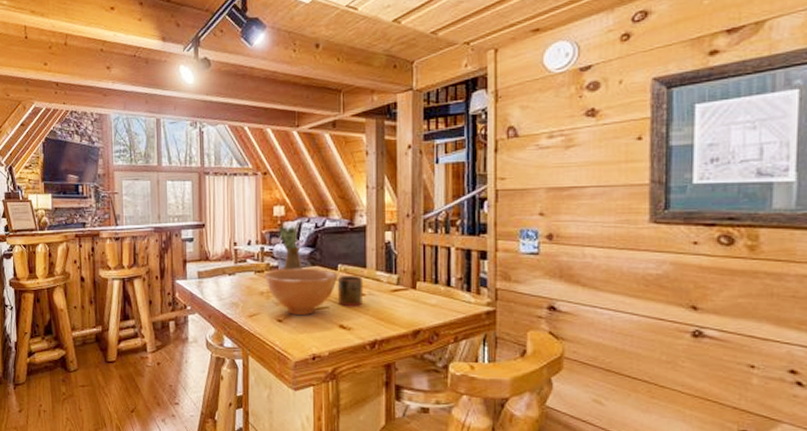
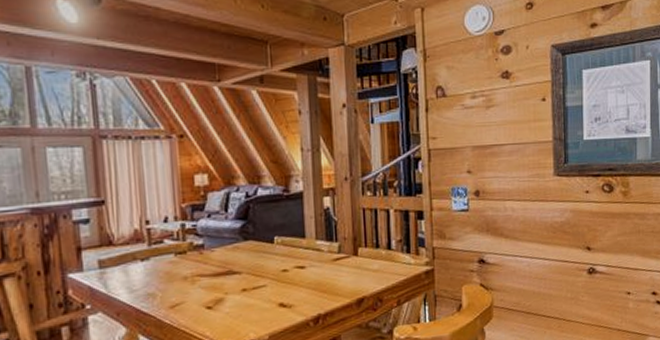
bowl: present [264,268,338,316] -> none [187,243,275,300]
vase: present [278,223,303,270] -> none [201,194,234,249]
mug: present [337,274,364,306] -> none [274,247,304,282]

